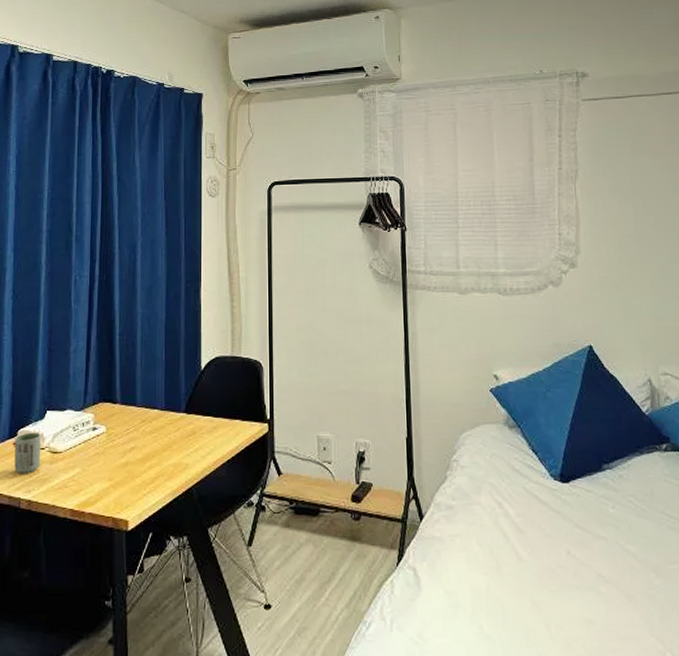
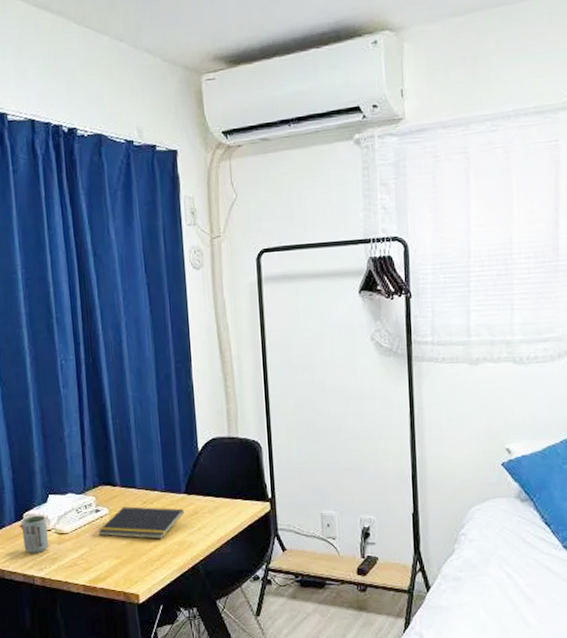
notepad: none [93,425,183,461] -> present [98,506,185,540]

